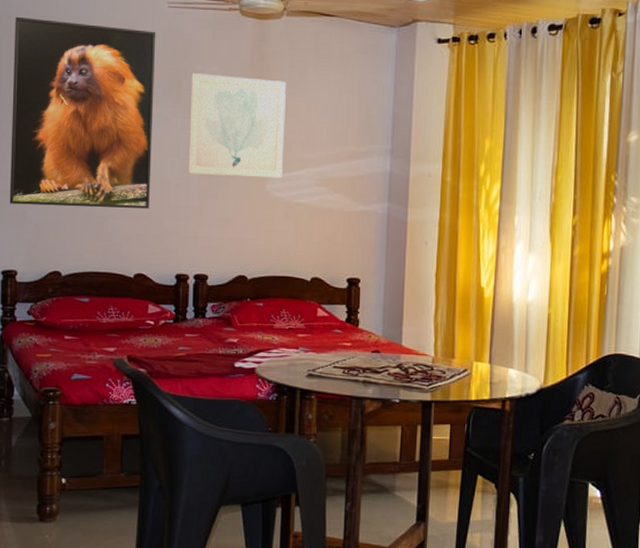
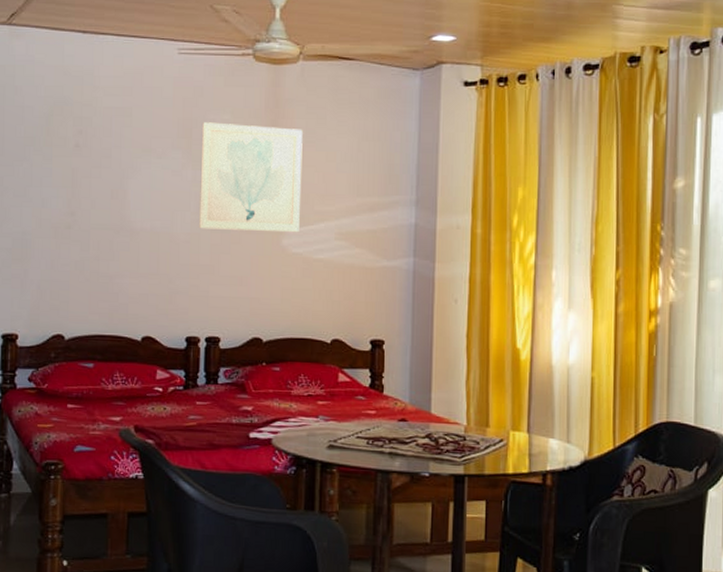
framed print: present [9,16,156,209] -> none [10,66,166,267]

